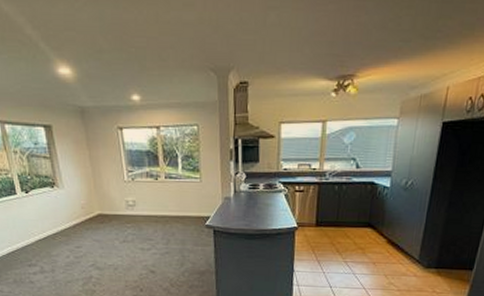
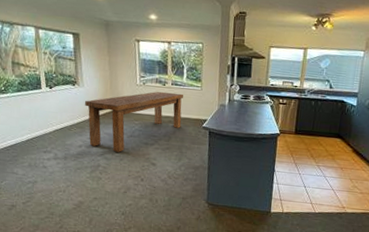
dining table: none [68,187,181,261] -> present [85,91,184,152]

